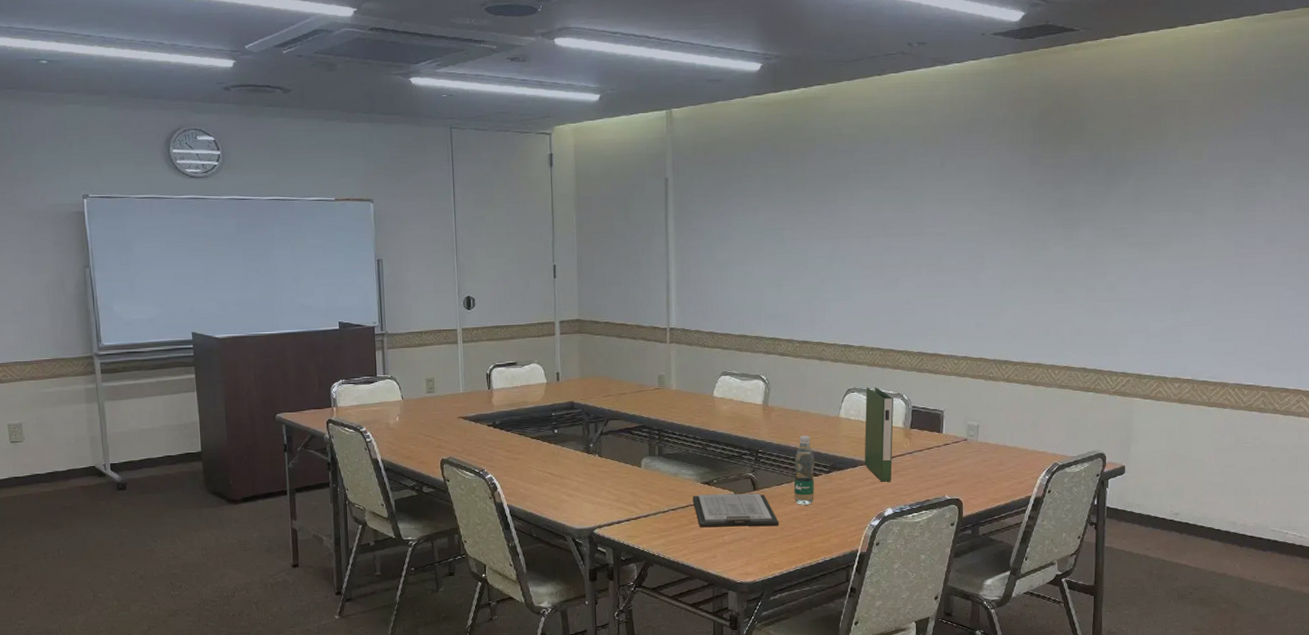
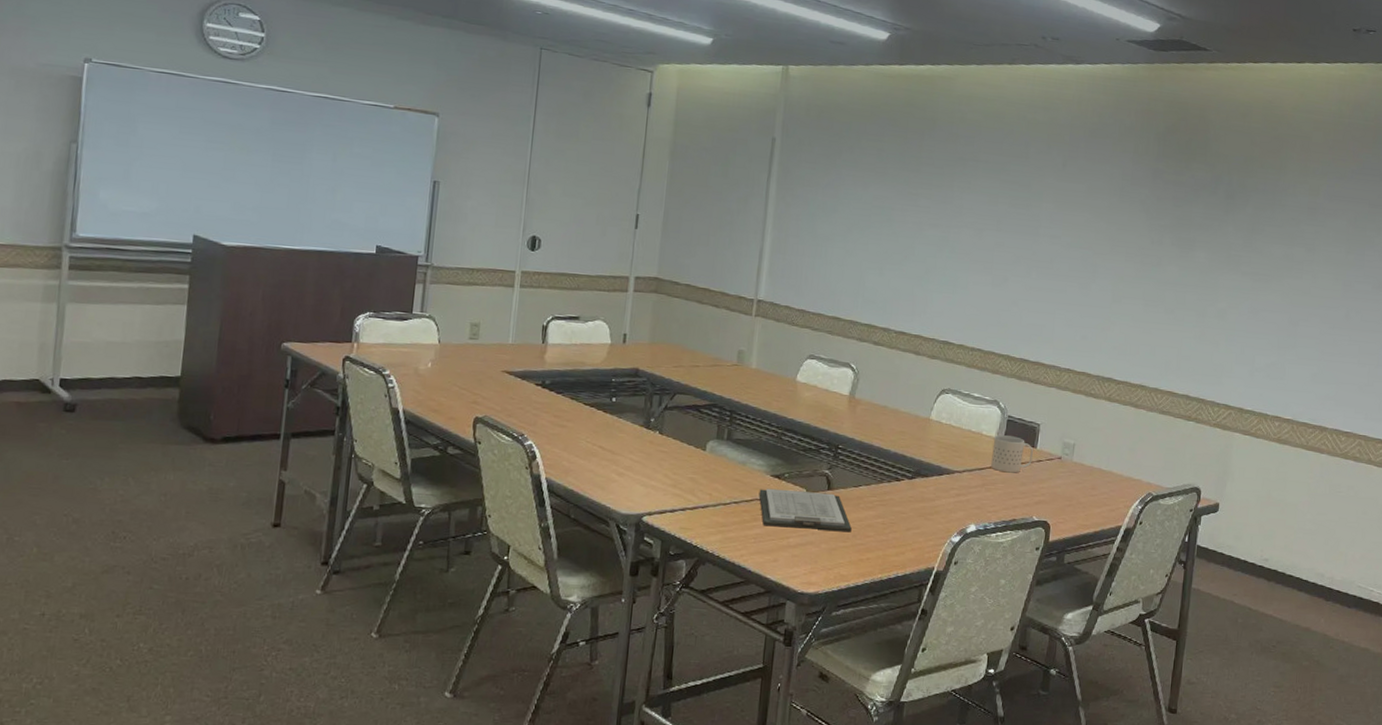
bottle: present [793,435,815,505] -> none [871,434,899,512]
binder: present [864,386,894,482] -> none [951,389,990,495]
mug: none [900,424,940,458] -> present [990,435,1034,473]

